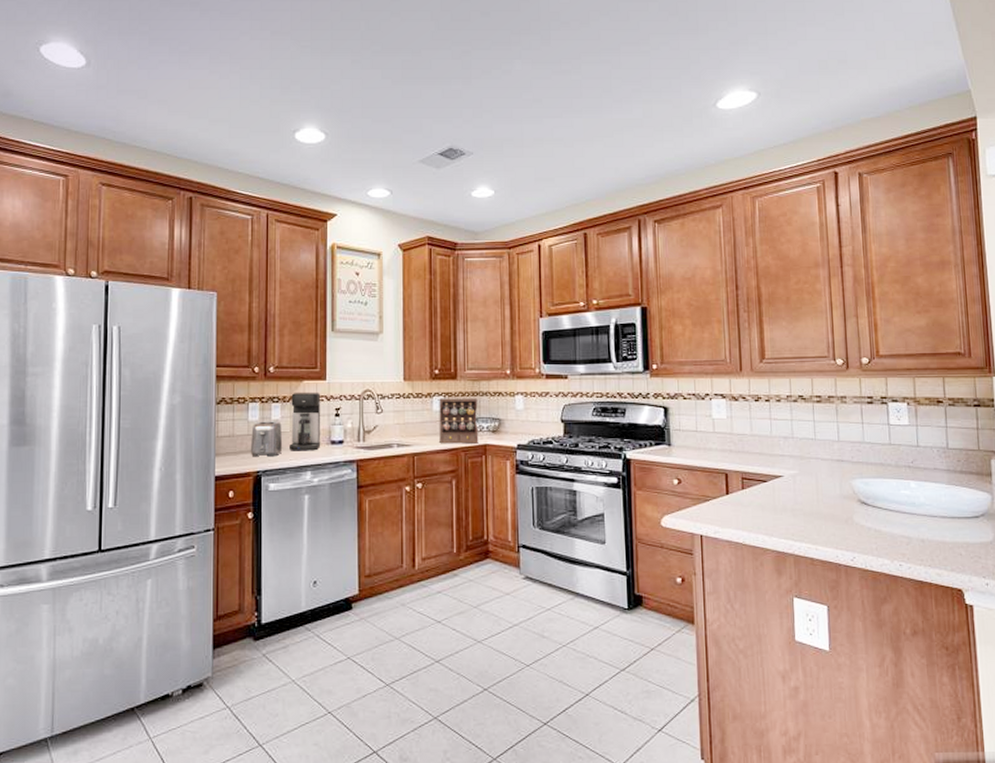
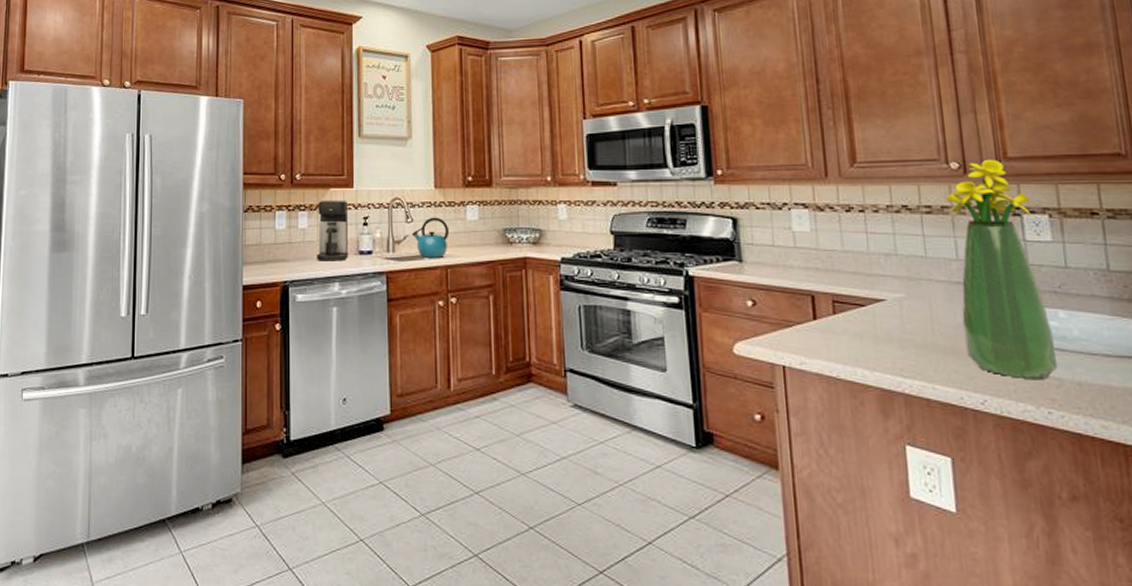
toaster: present [250,421,283,457] -> none [277,230,310,267]
kettle: none [382,408,417,446] -> present [412,217,450,258]
spice rack: present [439,398,479,444] -> none [473,206,518,256]
bouquet: none [832,356,908,538] -> present [946,159,1058,379]

